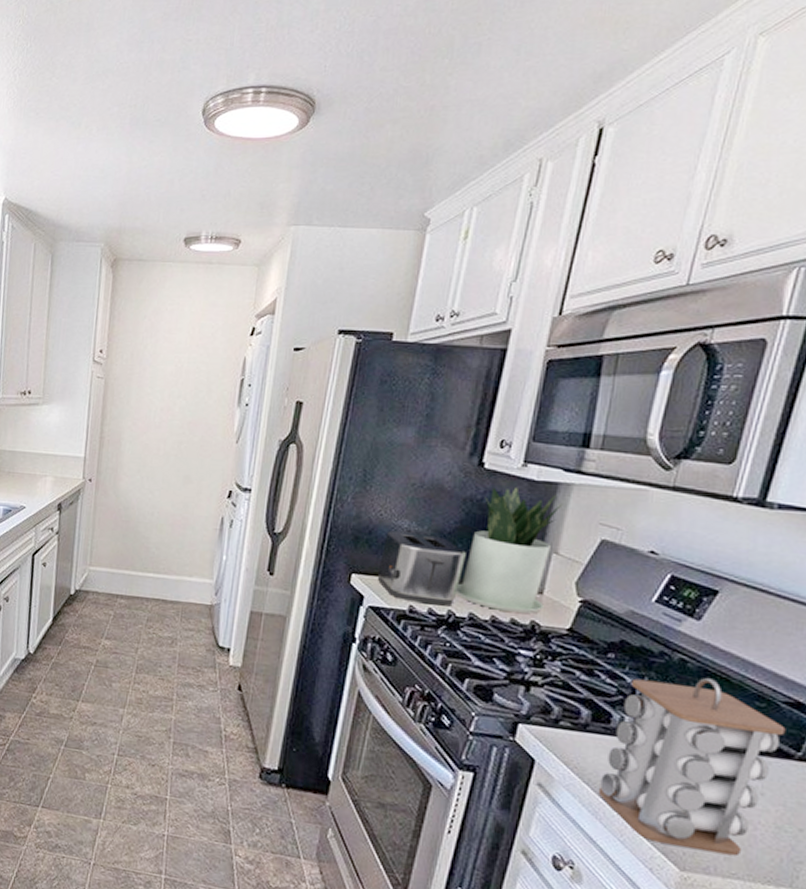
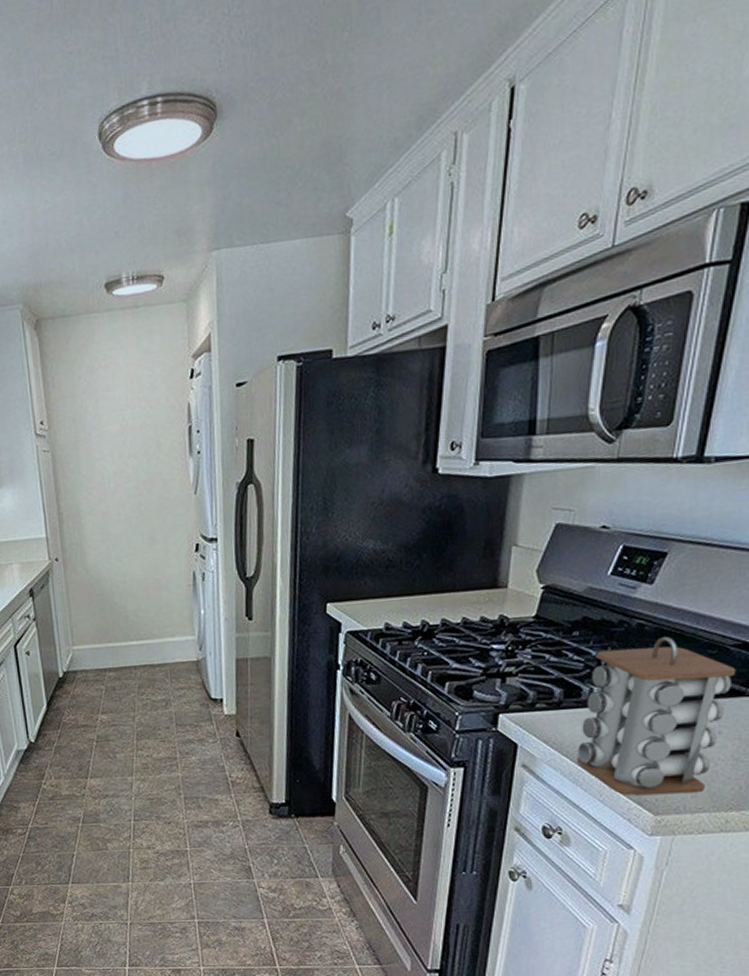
toaster: present [377,530,466,607] -> none [350,550,432,620]
planter: present [456,486,563,614] -> none [426,487,517,612]

